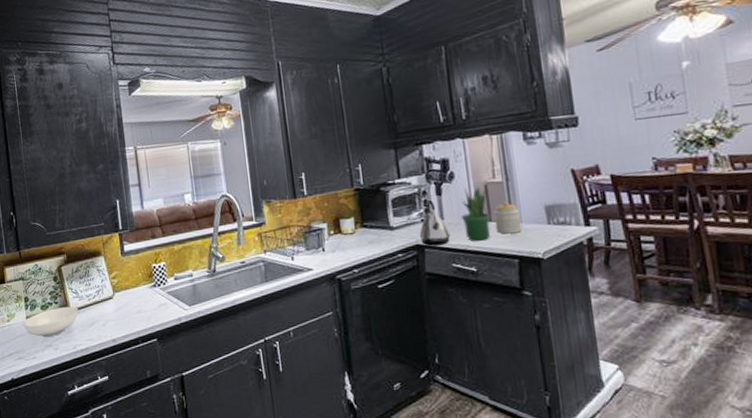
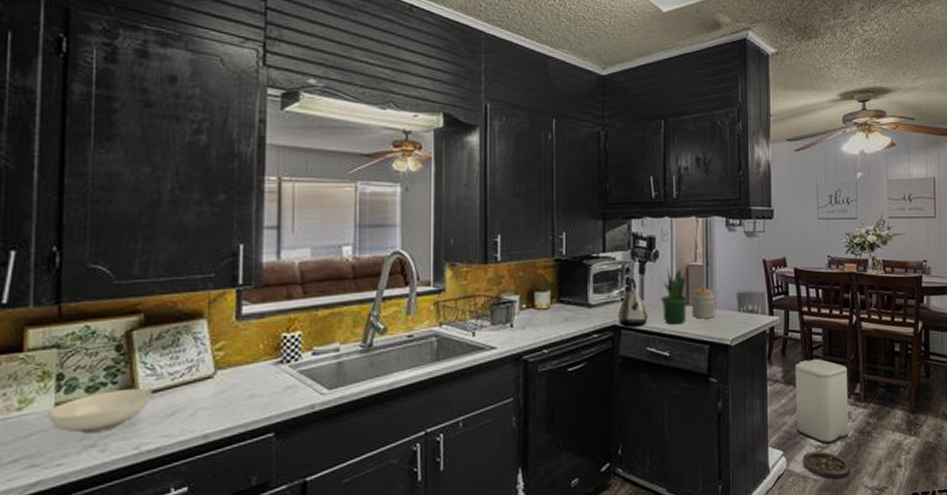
pedal bin: none [622,269,712,359] -> present [794,359,855,444]
pet bowl: none [643,367,708,396] -> present [802,451,850,479]

